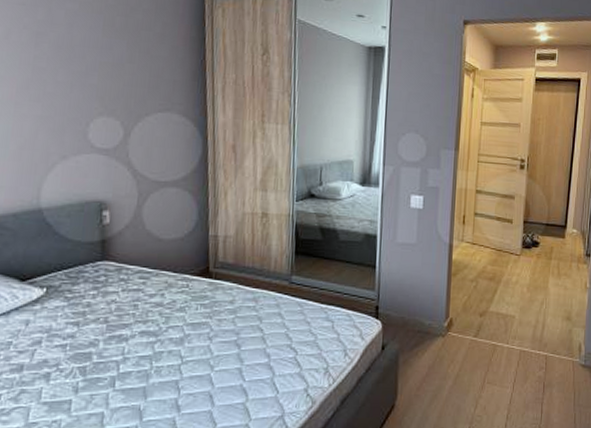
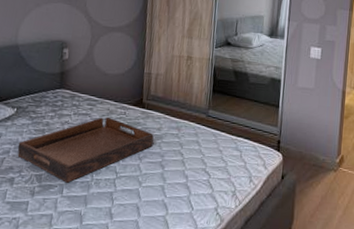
serving tray: none [51,291,226,374] -> present [17,116,154,183]

